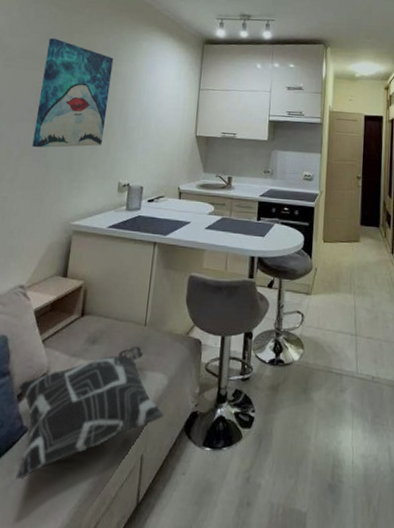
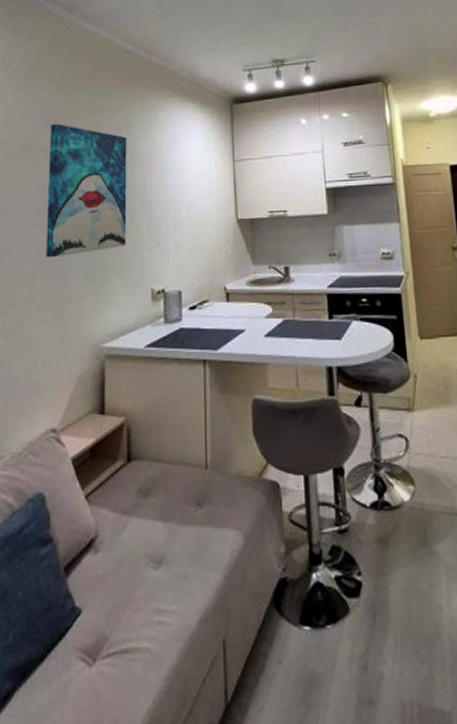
decorative pillow: present [16,346,164,480] -> none [64,497,244,677]

